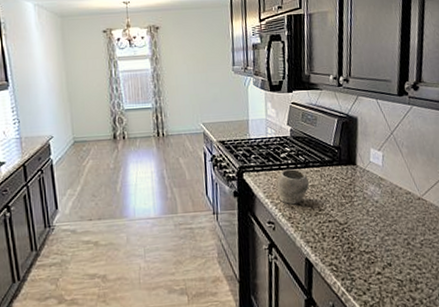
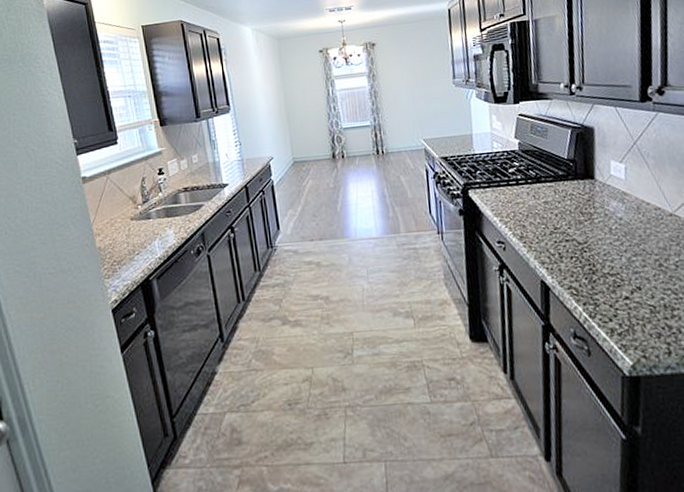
bowl: present [275,168,309,205] -> none [504,184,542,223]

